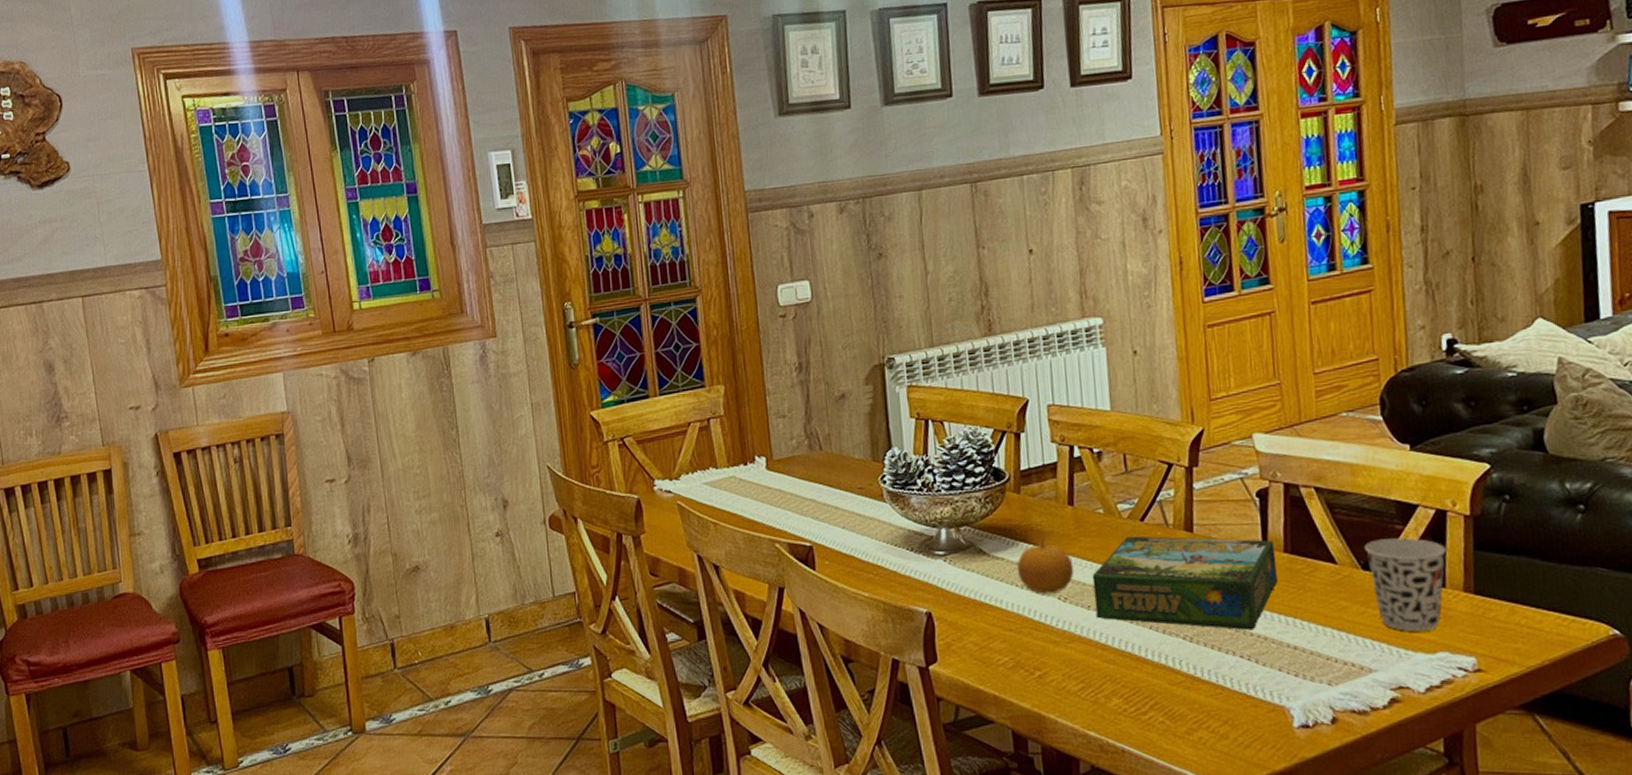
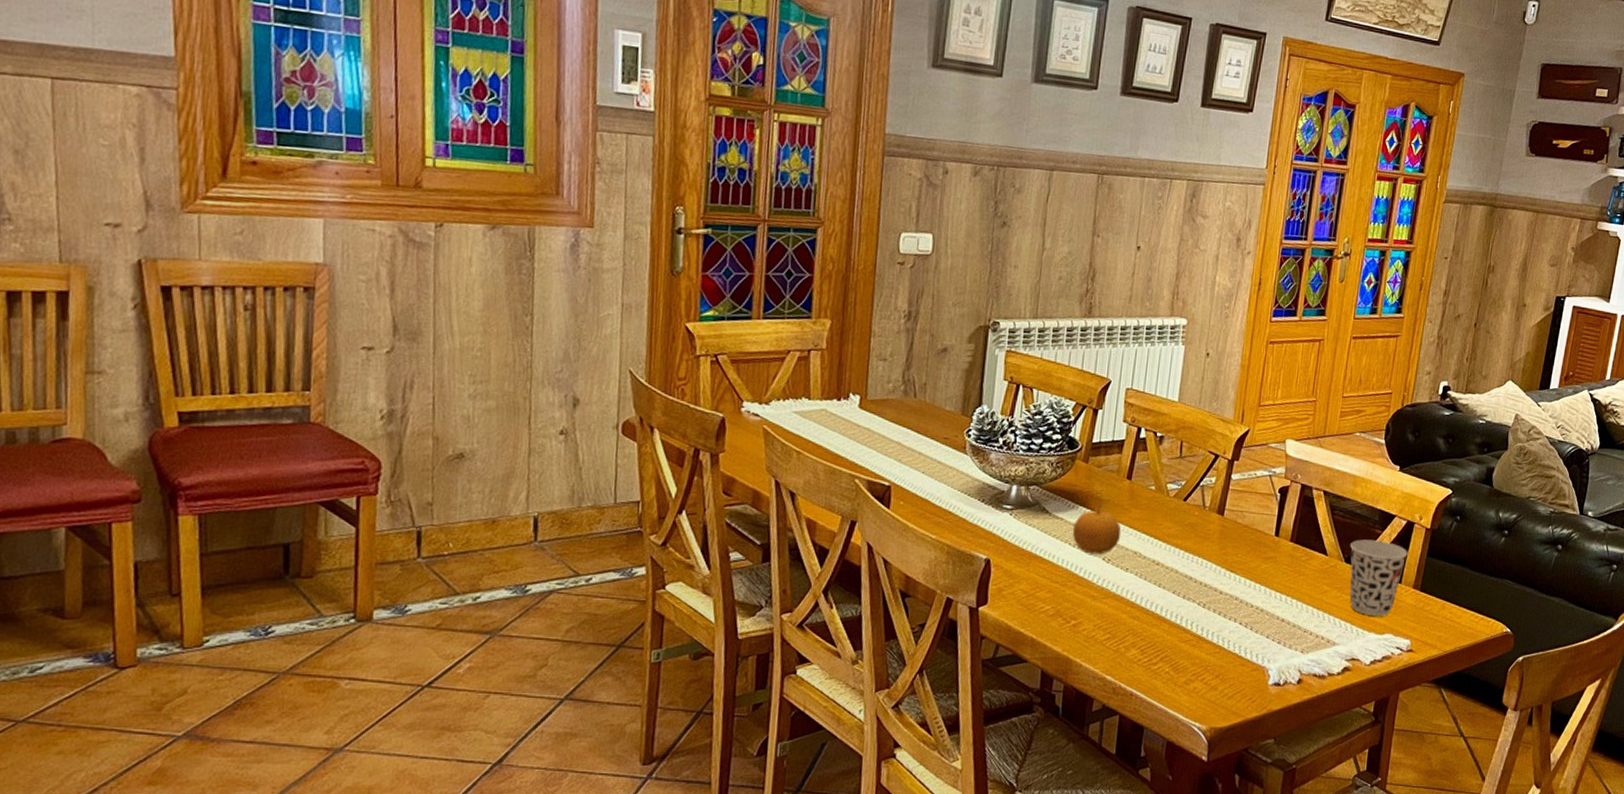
board game: present [1092,536,1279,631] -> none [1132,512,1284,603]

